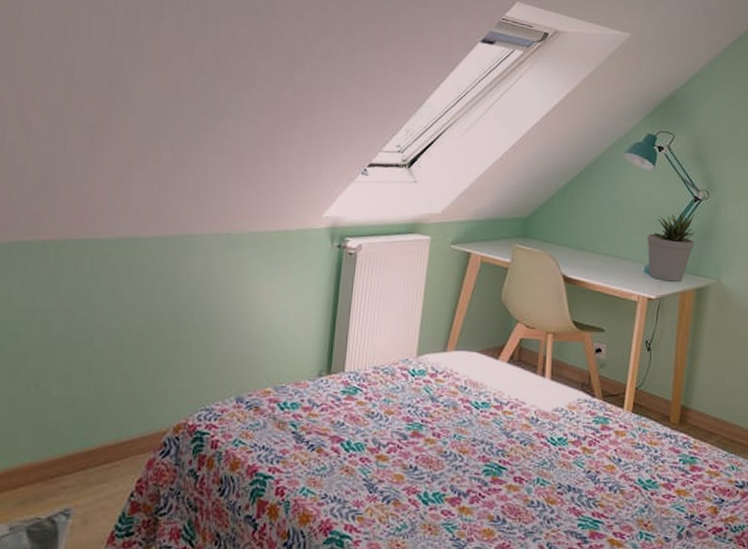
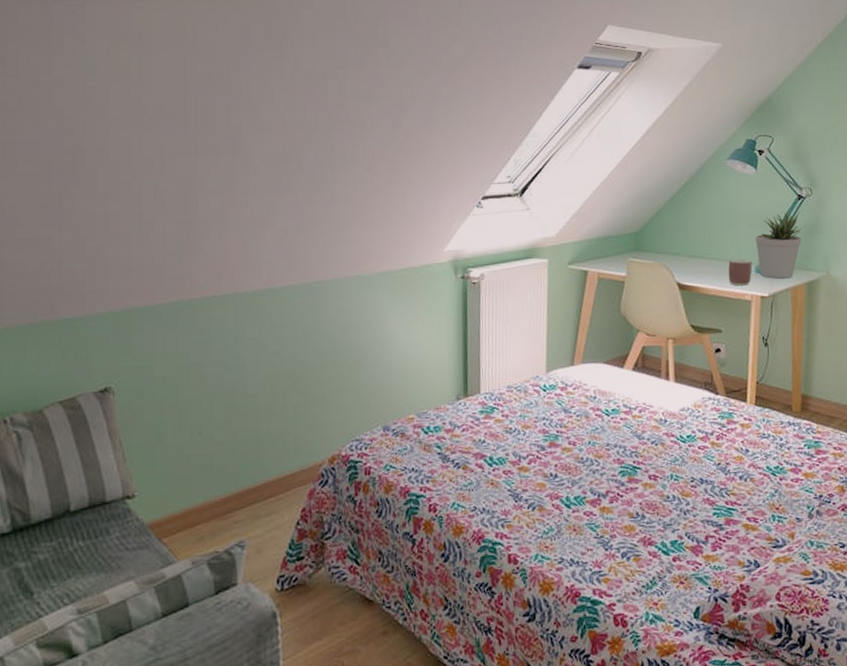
mug: none [616,256,642,285] -> present [728,259,753,286]

